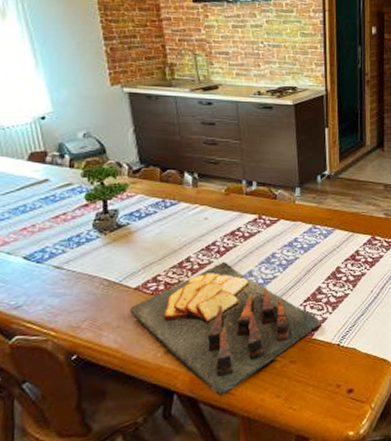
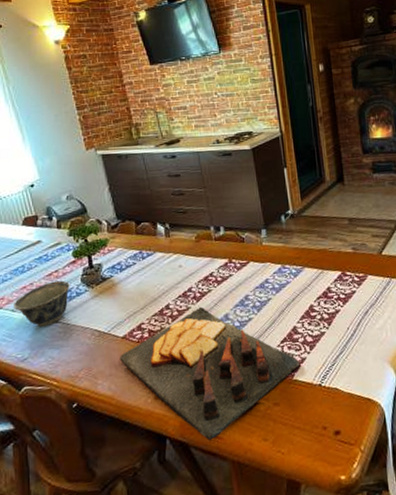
bowl: none [10,224,79,272] -> present [14,280,70,327]

